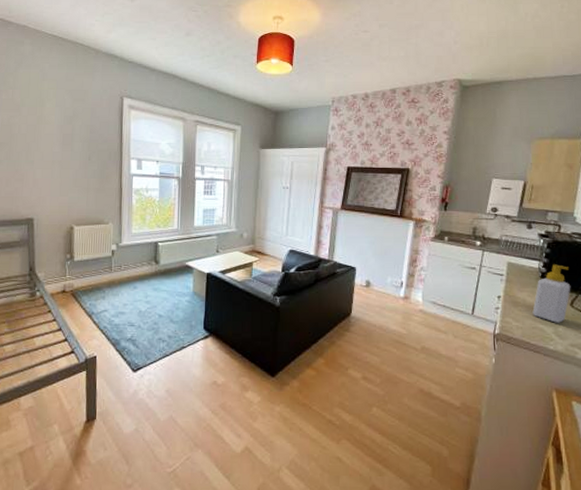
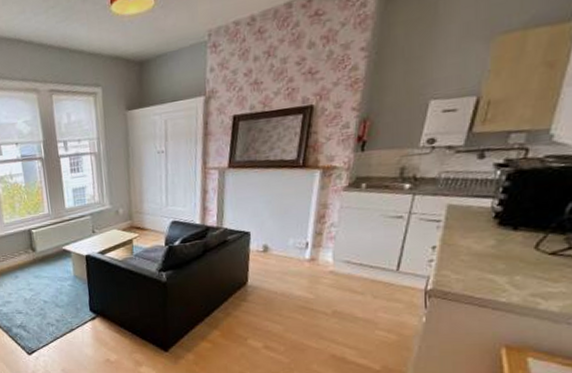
soap bottle: present [532,264,571,323] -> none [479,199,538,271]

